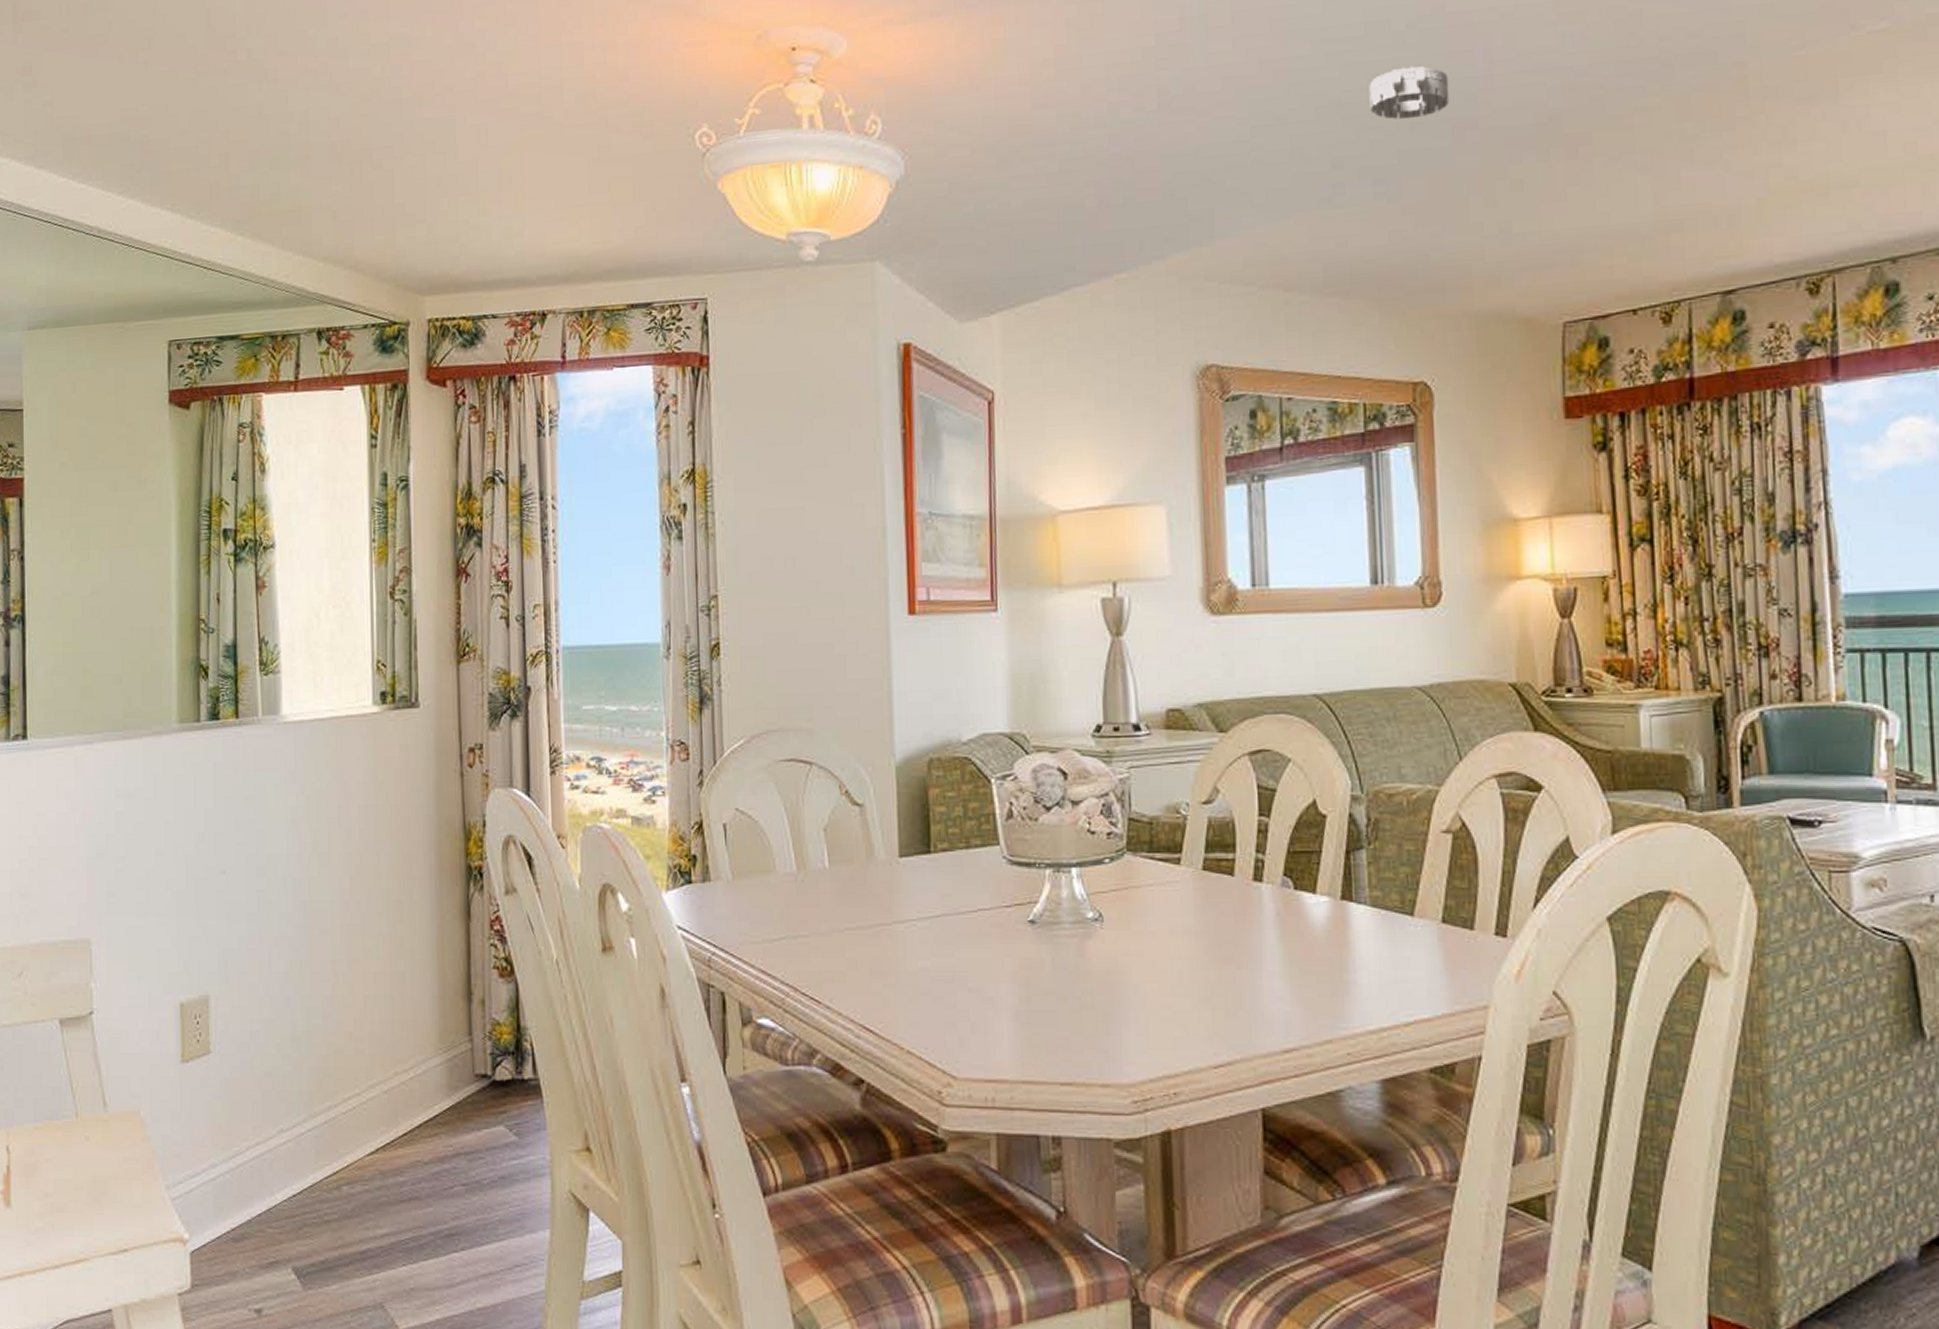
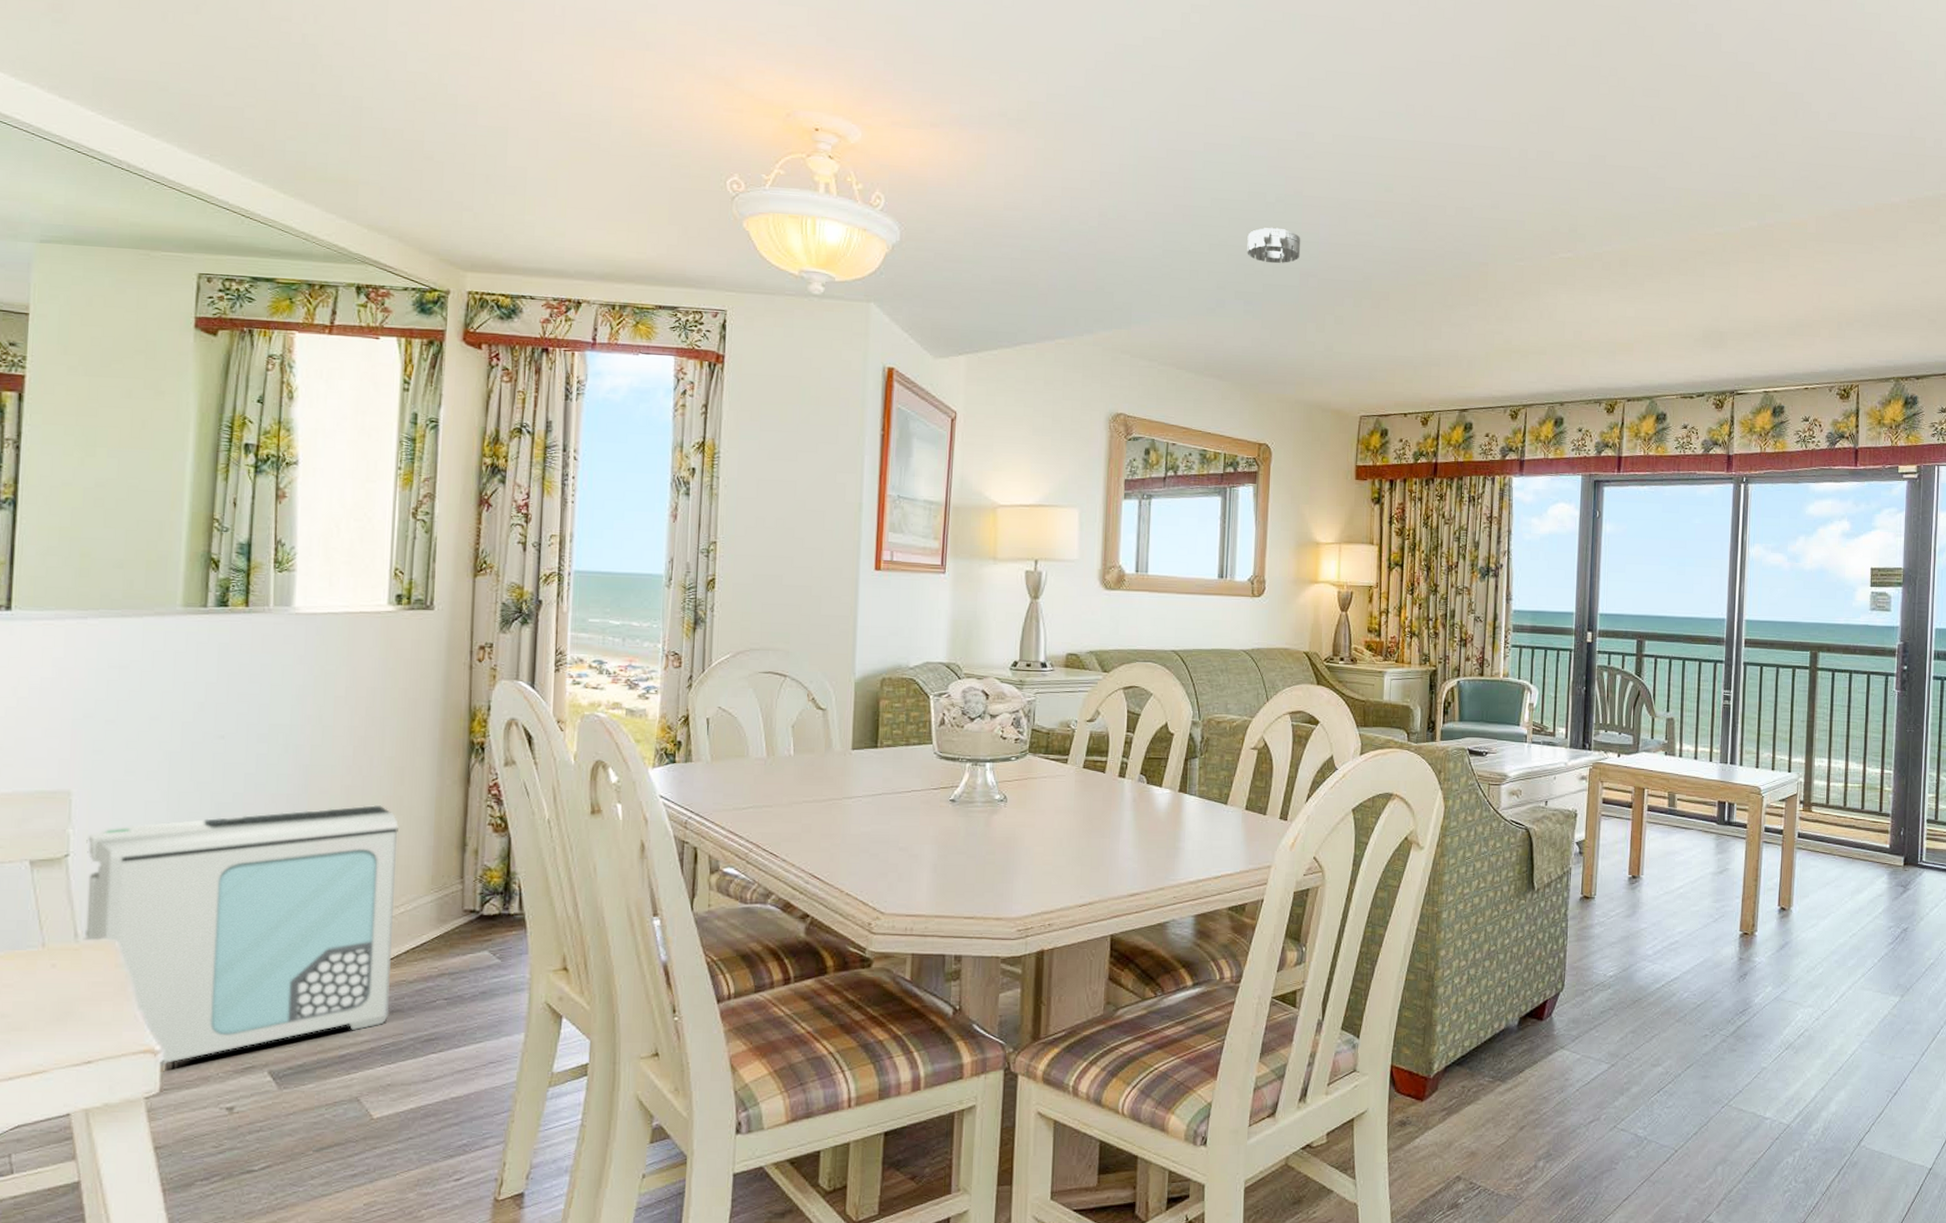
air purifier: none [107,947,407,1256] -> present [83,805,398,1065]

